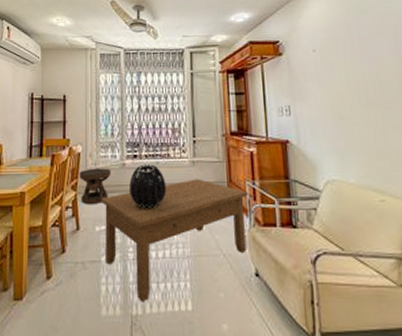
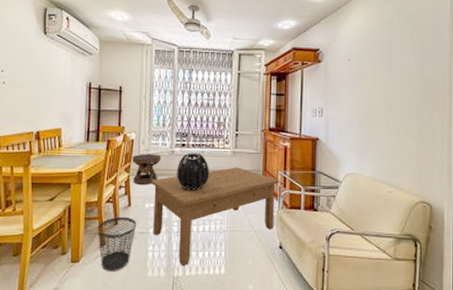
wastebasket: none [43,242,86,310] -> present [97,216,136,271]

